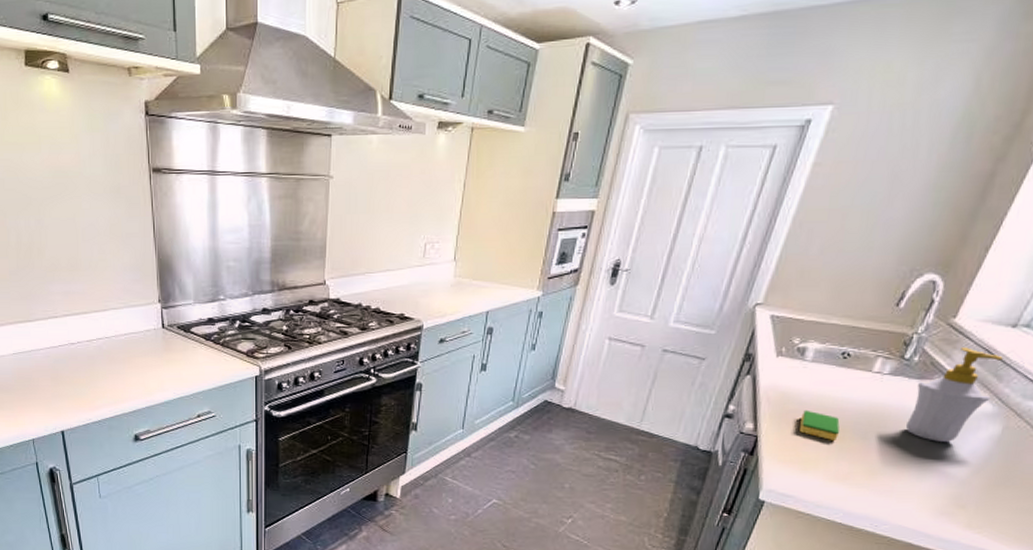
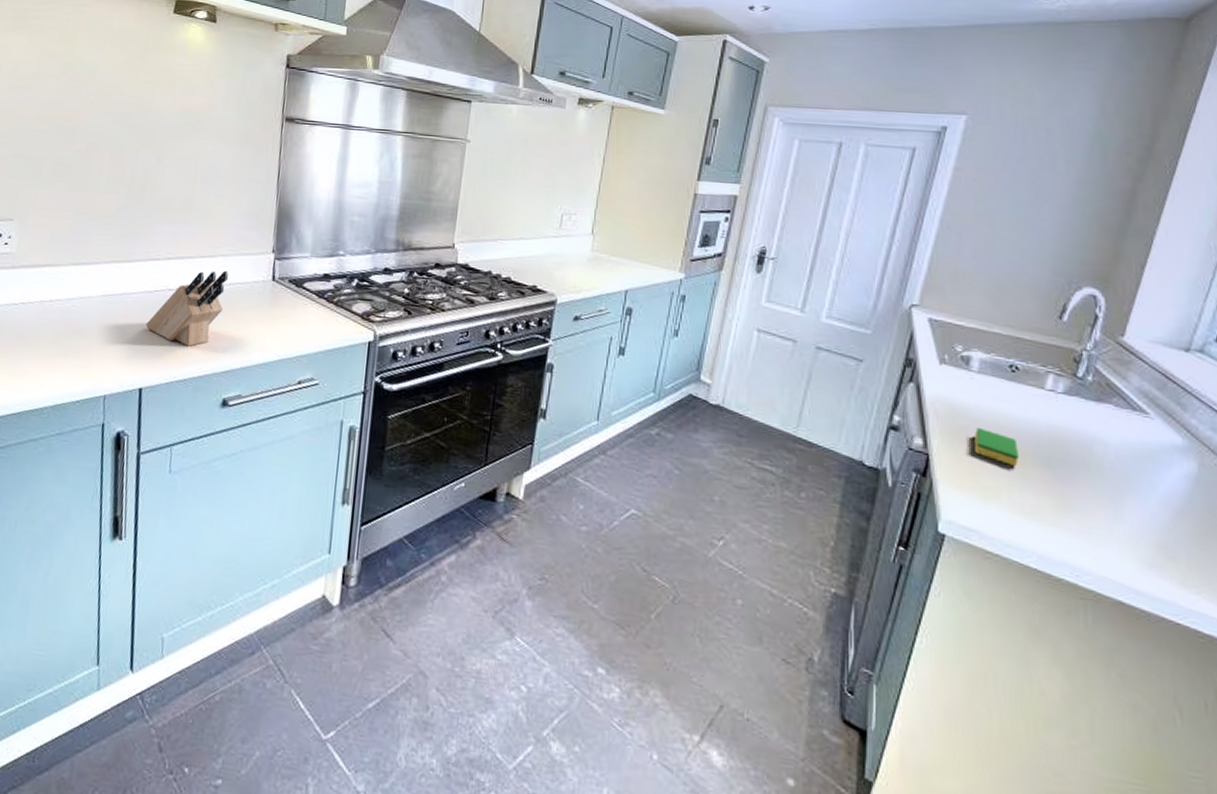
knife block: none [56,322,123,392] -> present [145,270,228,347]
soap bottle: present [905,347,1004,442] -> none [1090,369,1184,477]

